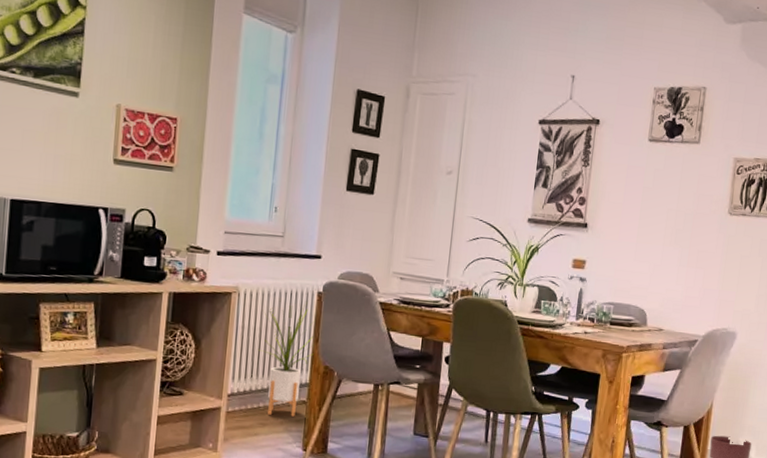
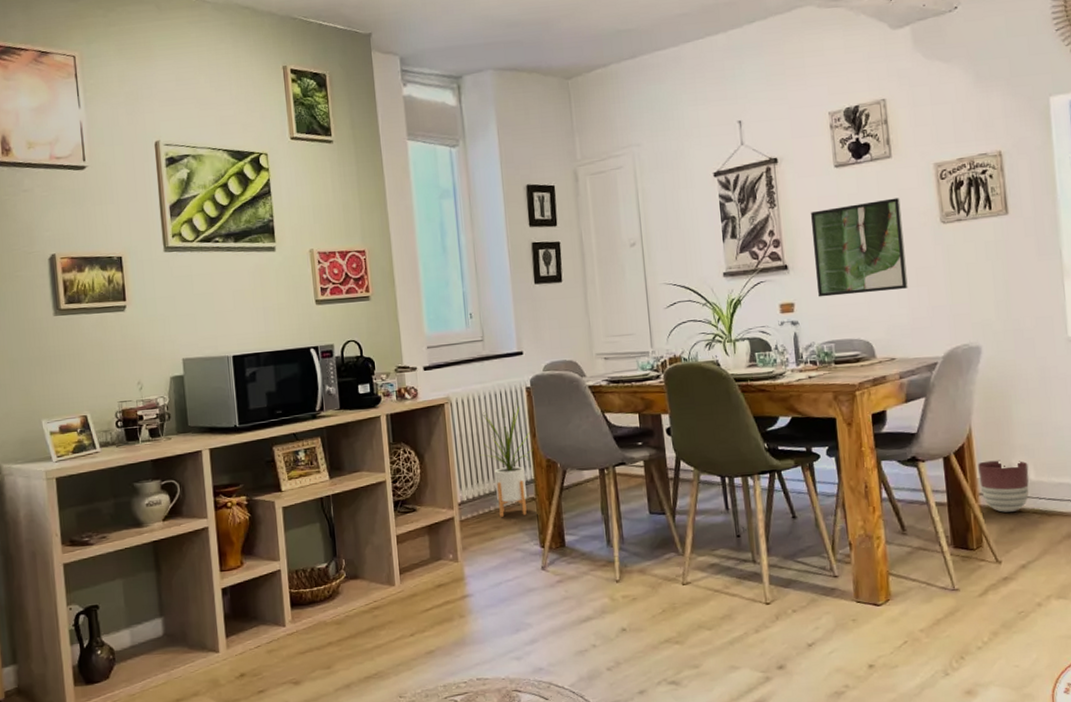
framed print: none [609,178,699,268] -> present [811,198,908,297]

